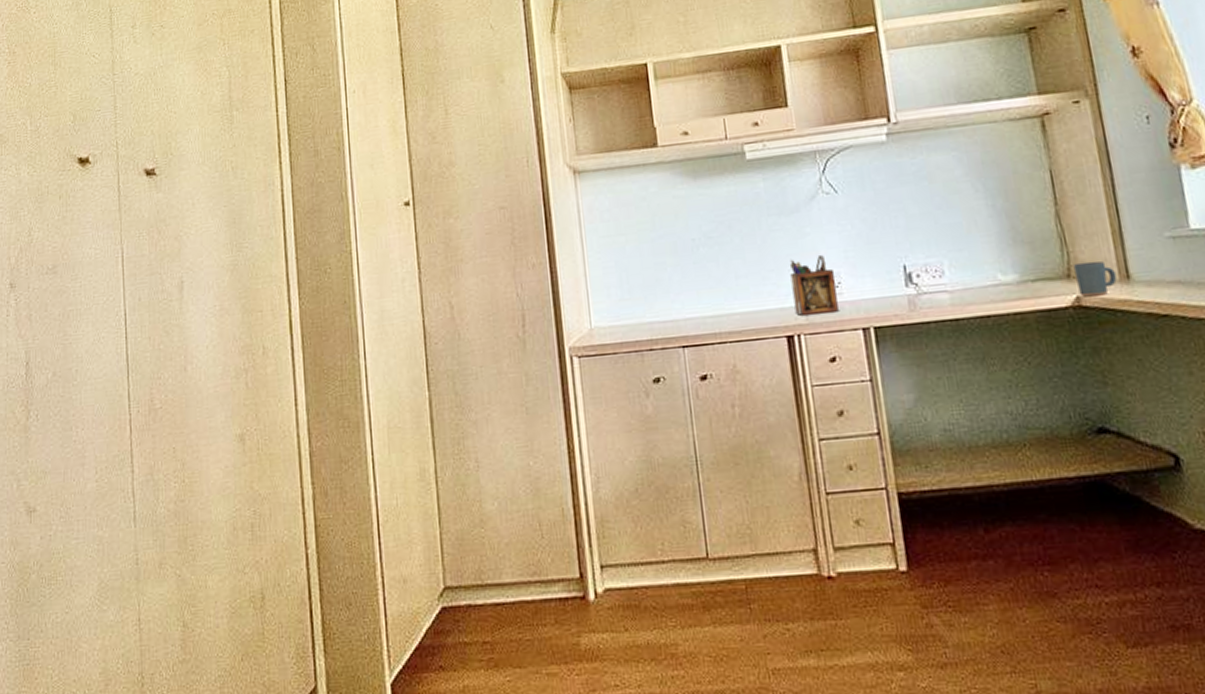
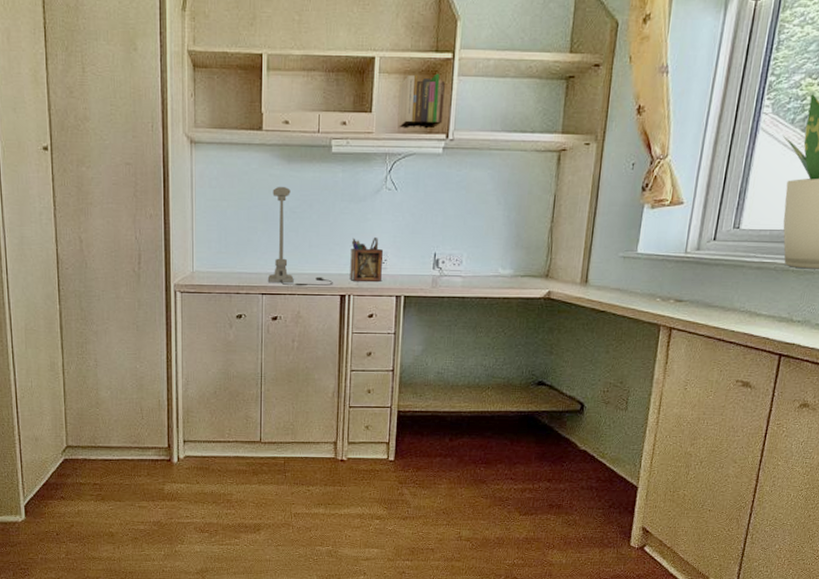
desk lamp: none [679,208,775,333] -> present [268,186,333,286]
books: none [816,51,879,120] -> present [397,73,445,129]
mug: present [1072,260,1117,297] -> none [551,267,580,292]

